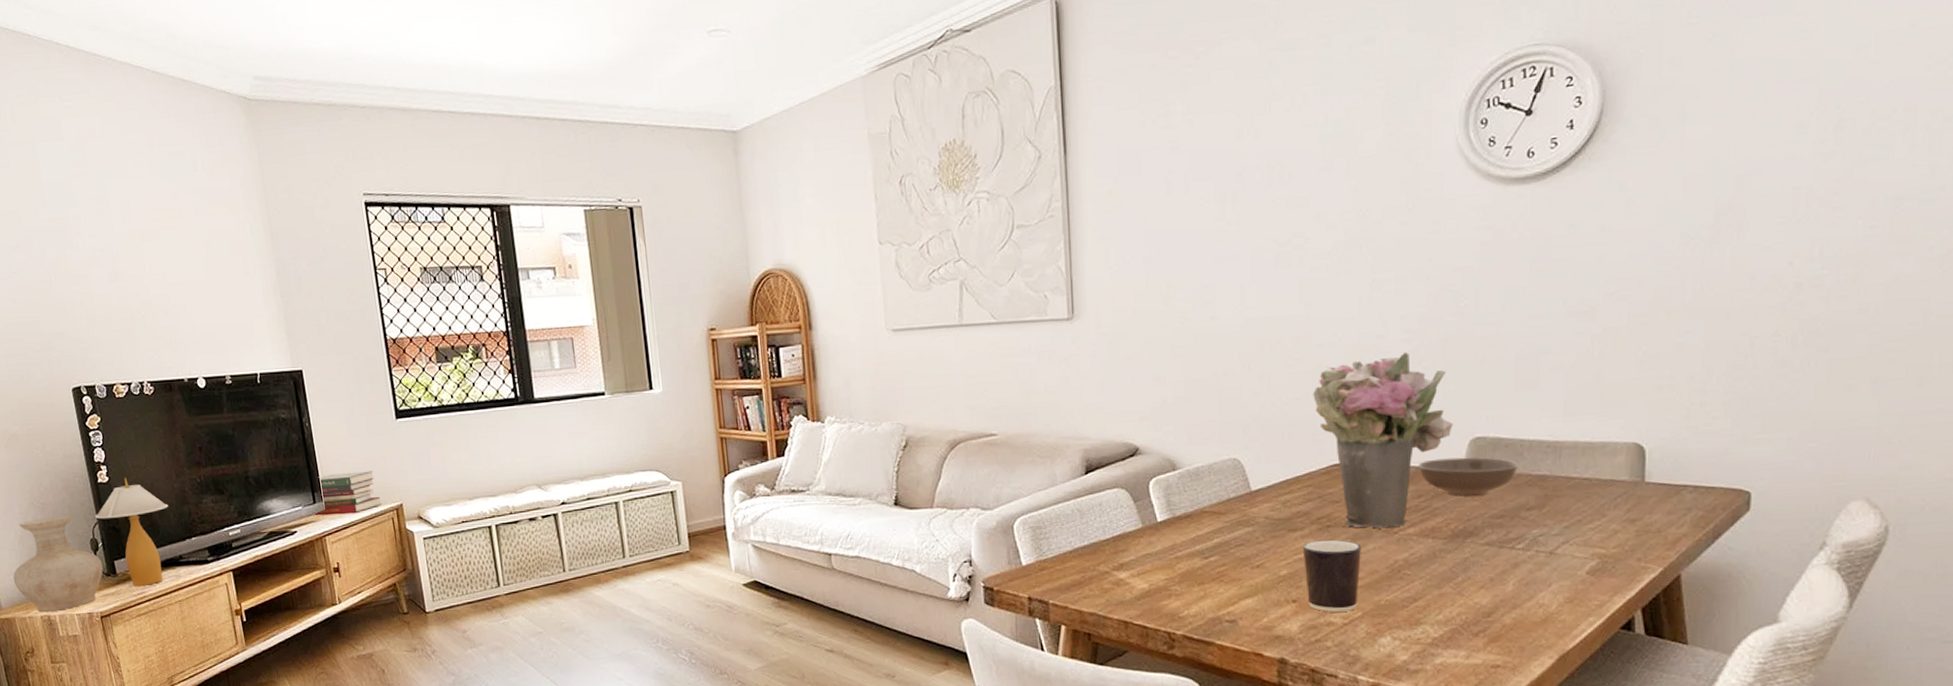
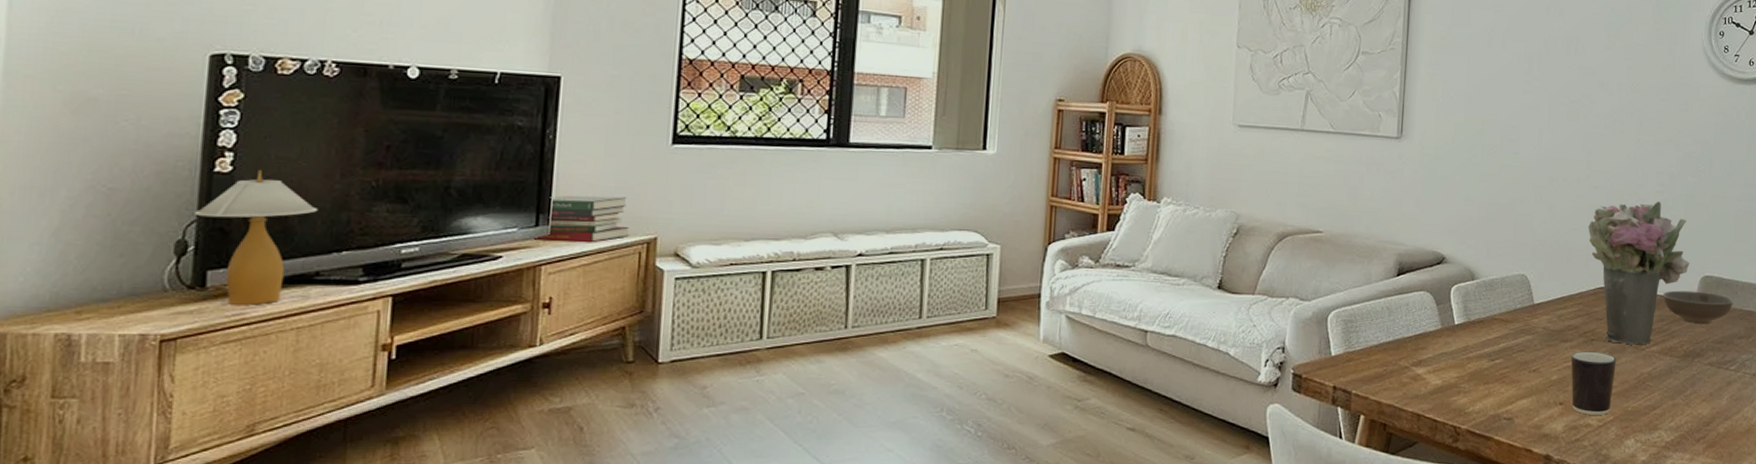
vase: present [13,515,103,613] -> none [22,206,187,330]

